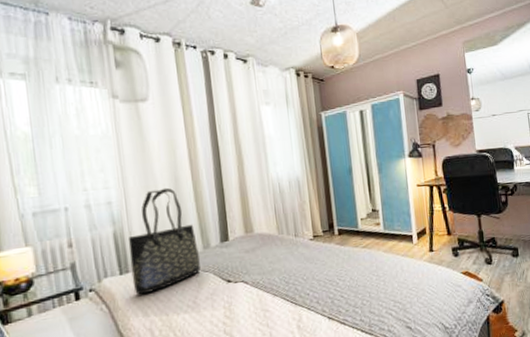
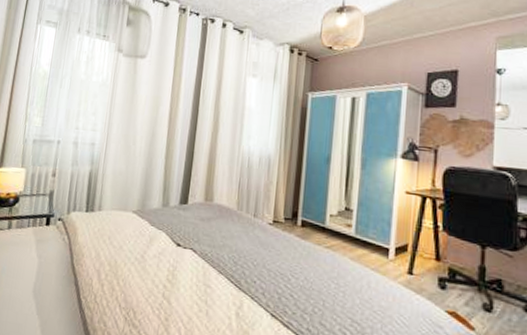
tote bag: present [129,187,201,295] -> none [94,140,159,236]

